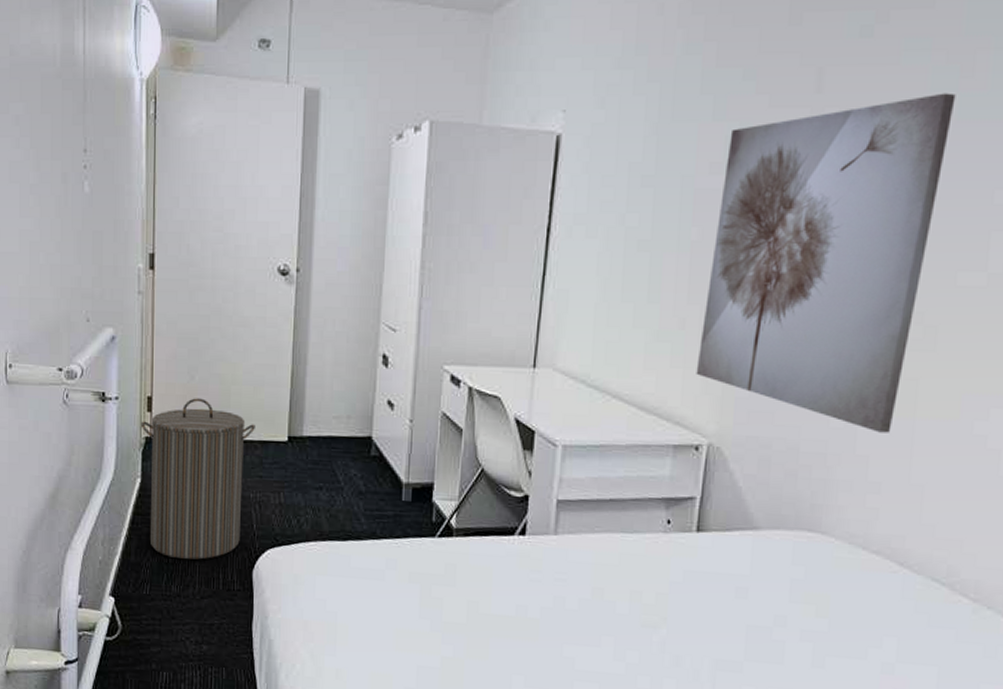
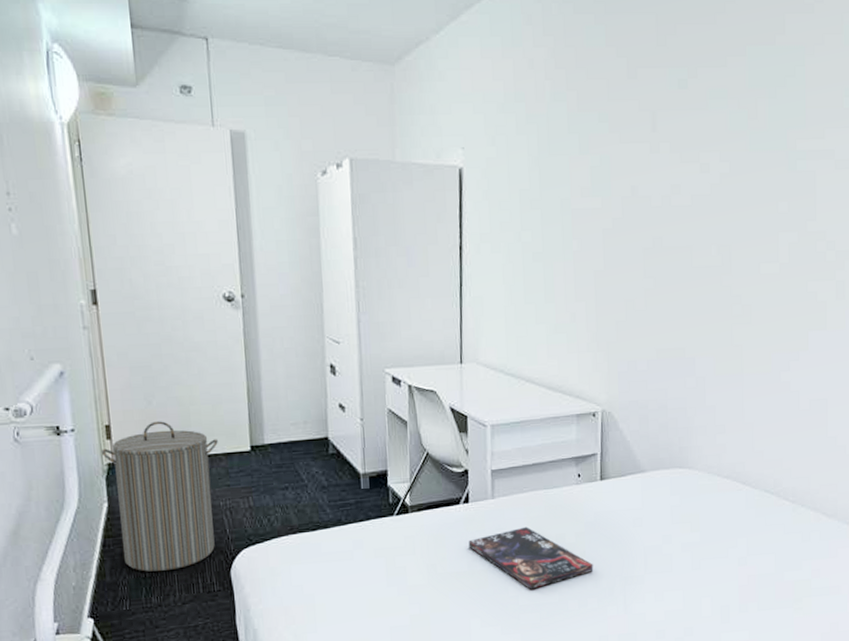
book: none [520,574,676,653] -> present [468,526,594,590]
wall art: present [696,93,956,433] -> none [587,130,747,388]

